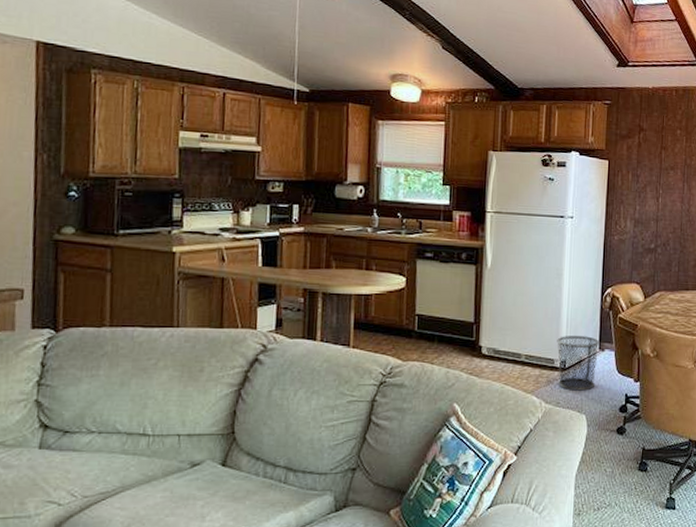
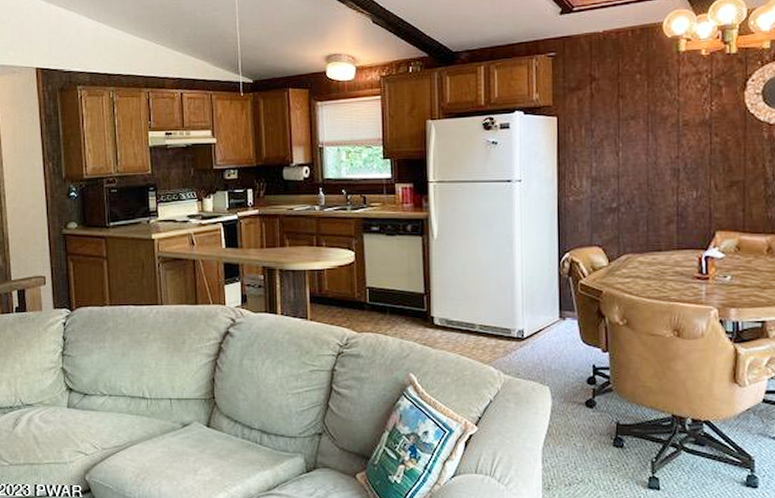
waste bin: present [557,336,600,391] -> none [512,304,560,361]

